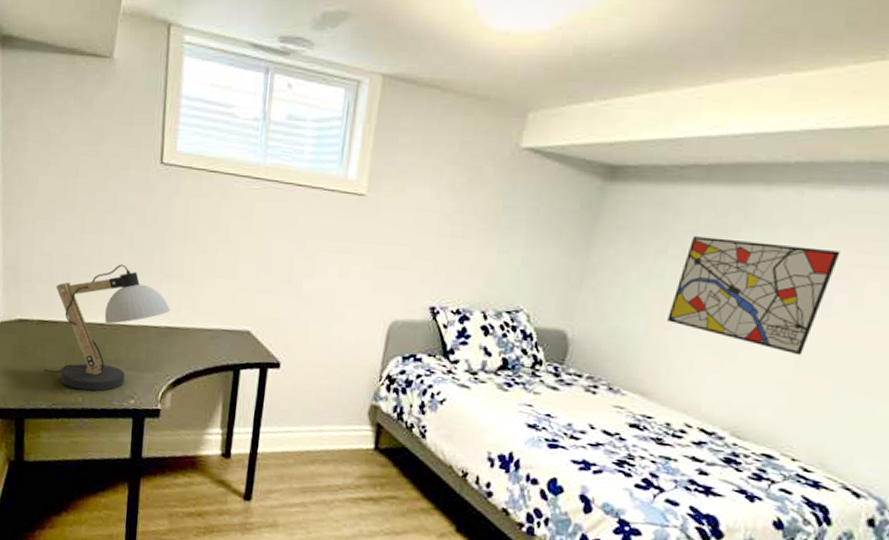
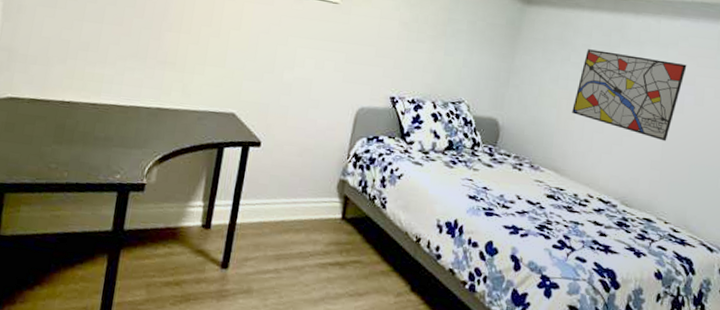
desk lamp: present [44,264,170,392] -> none [30,50,162,167]

